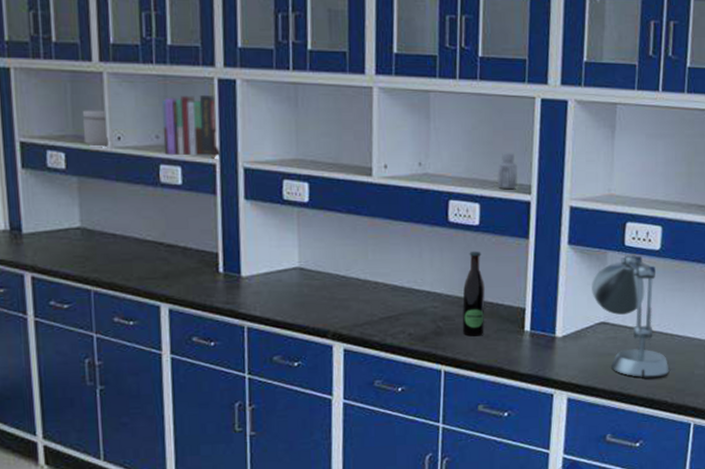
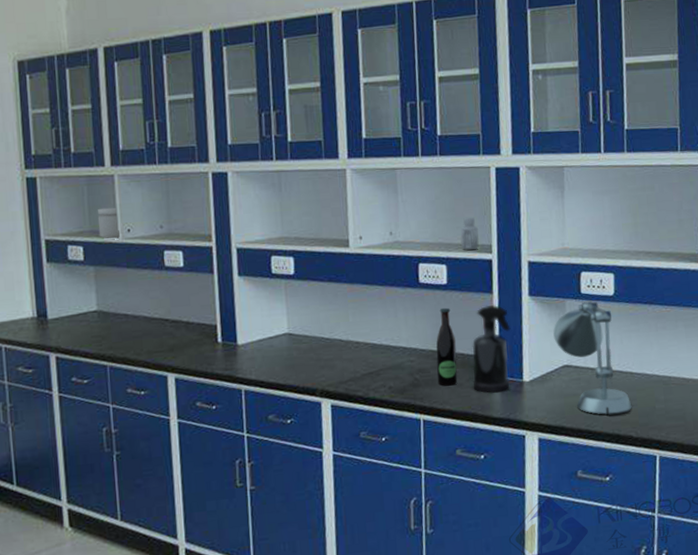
books: present [161,94,221,157] -> none [164,187,217,242]
spray bottle: none [500,251,546,347] -> present [472,304,511,393]

